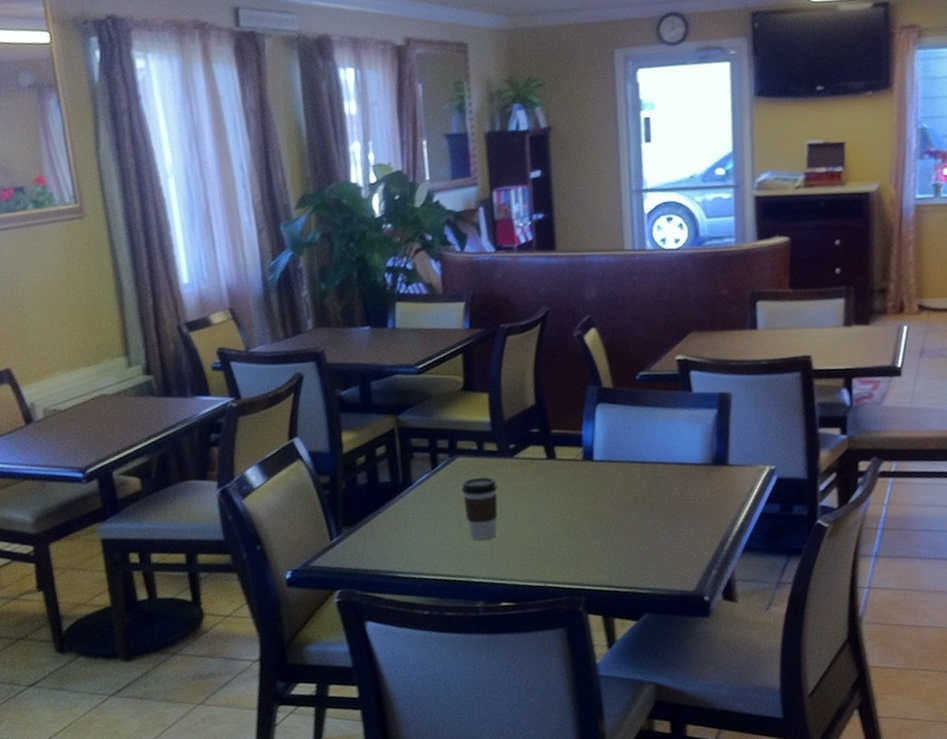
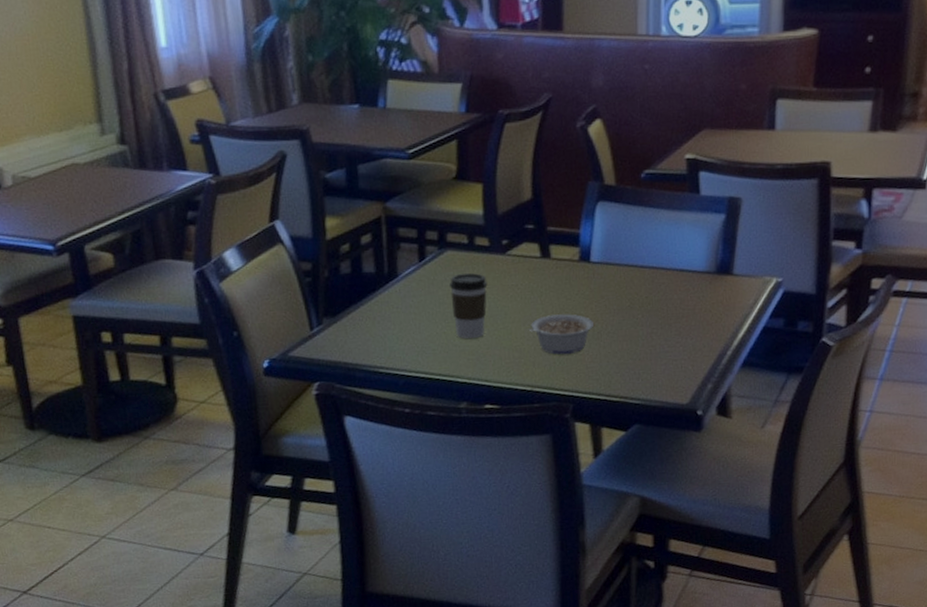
legume: none [538,511,601,551] -> present [528,314,595,355]

